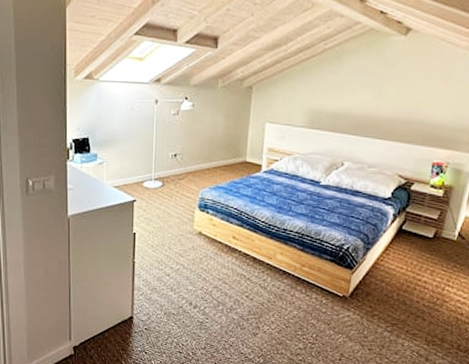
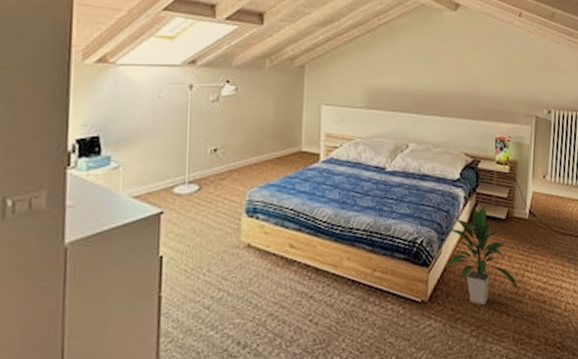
indoor plant: none [368,222,437,308] -> present [446,204,519,306]

